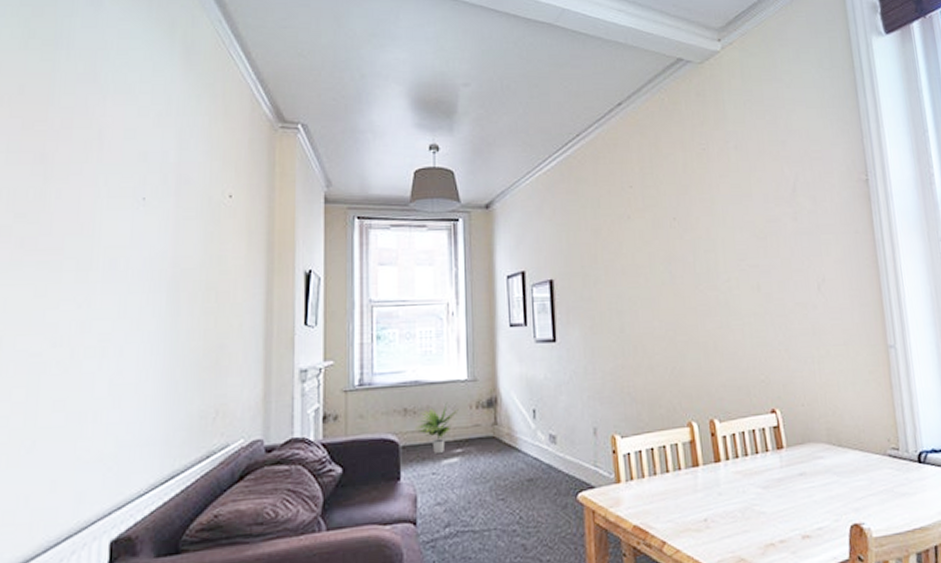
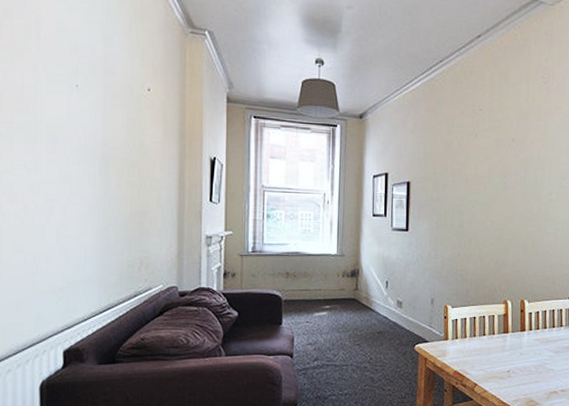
plant: present [414,402,459,453] -> none [294,270,329,307]

